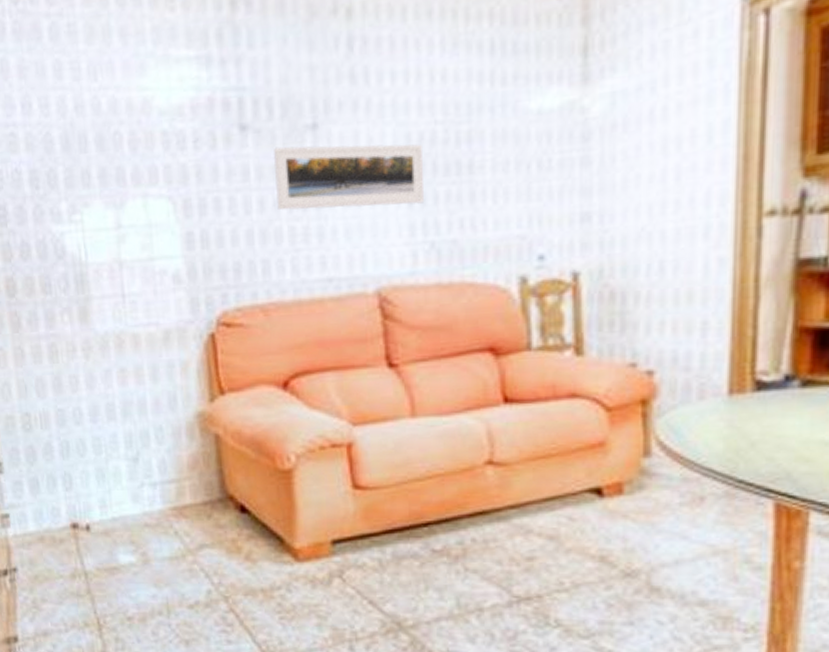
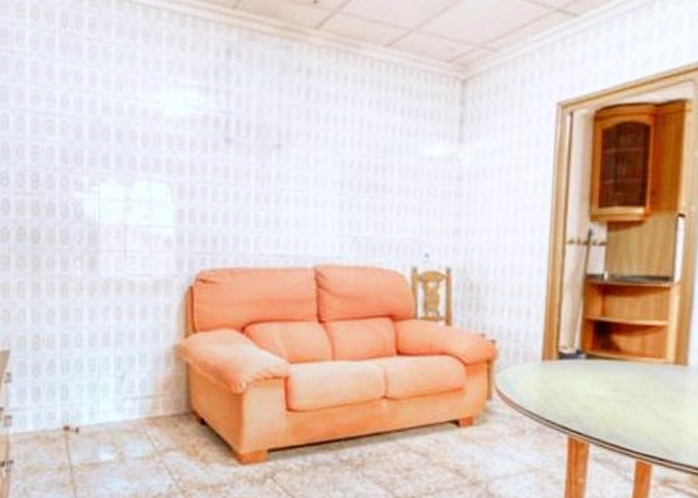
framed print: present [274,144,425,211] -> none [248,157,352,209]

